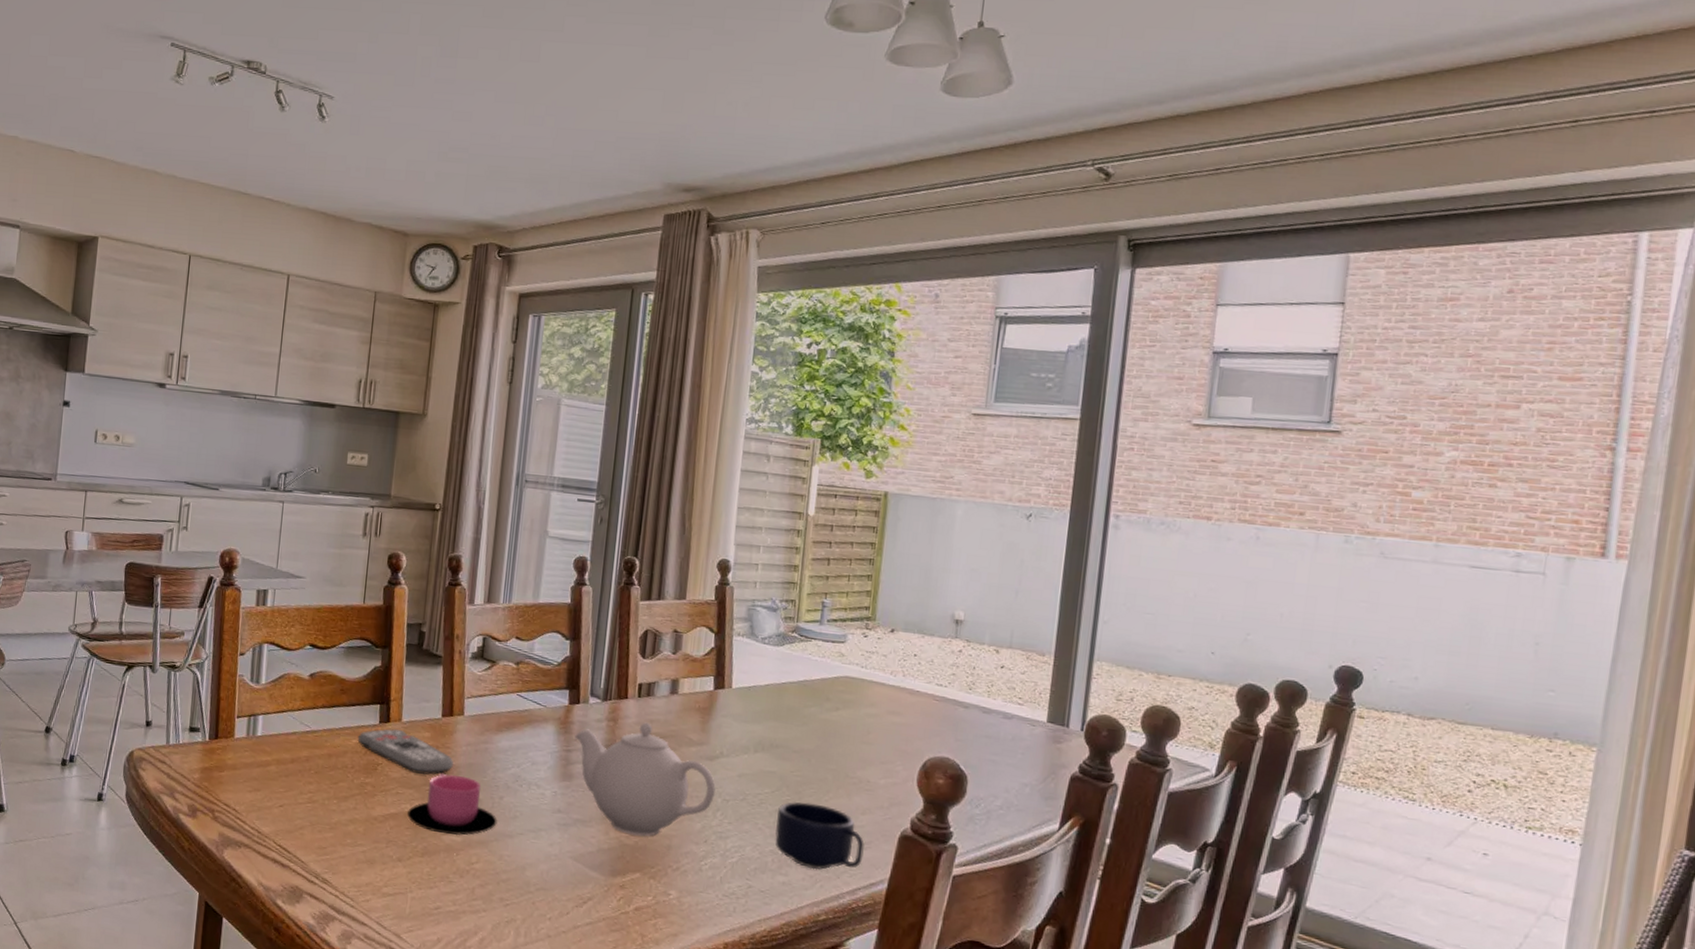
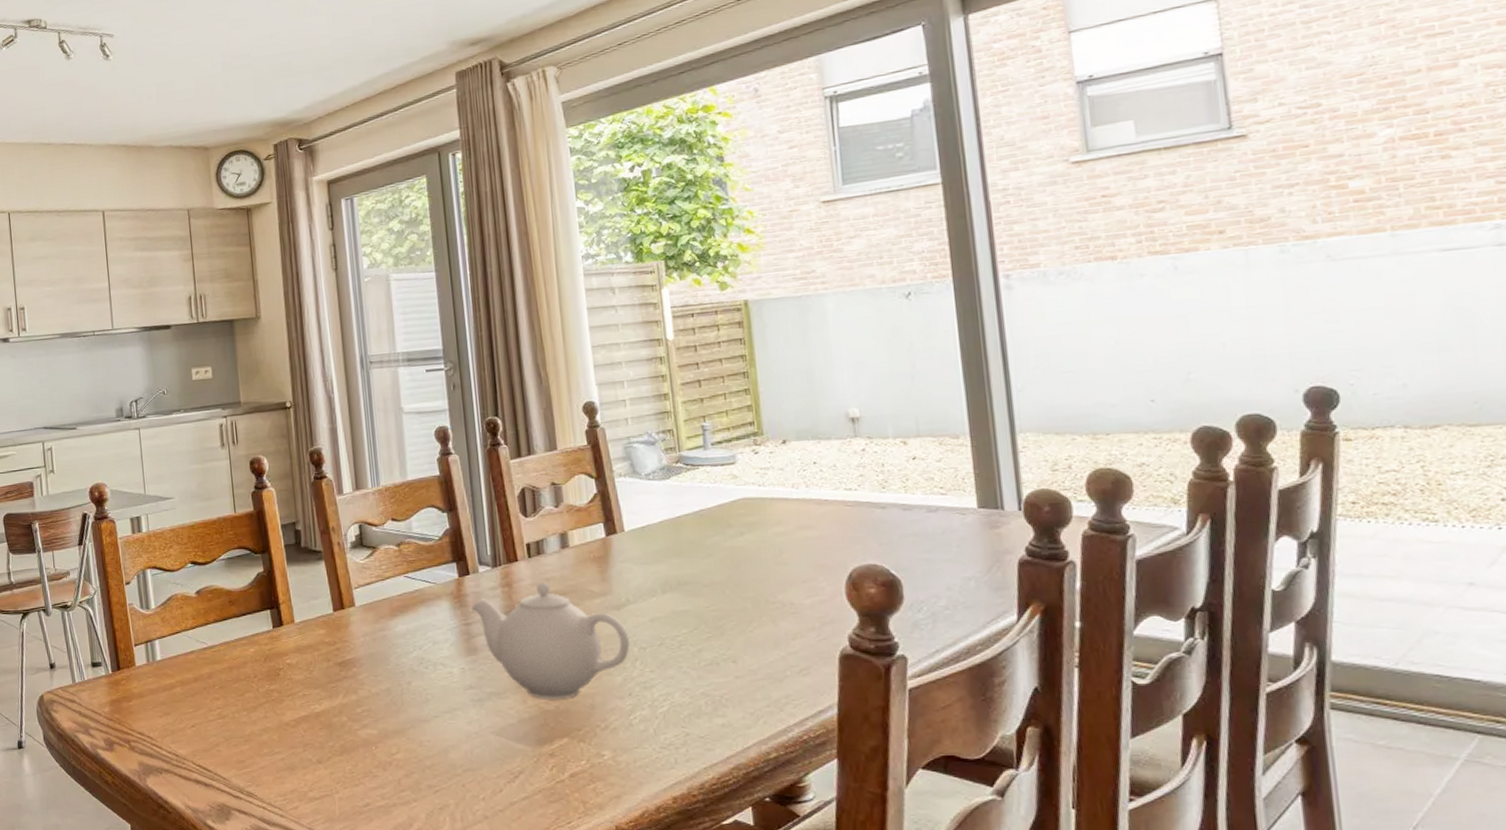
remote control: present [357,728,454,775] -> none [254,631,354,672]
cup: present [407,773,497,836] -> none [318,667,410,729]
mug: present [775,801,864,870] -> none [700,636,804,706]

